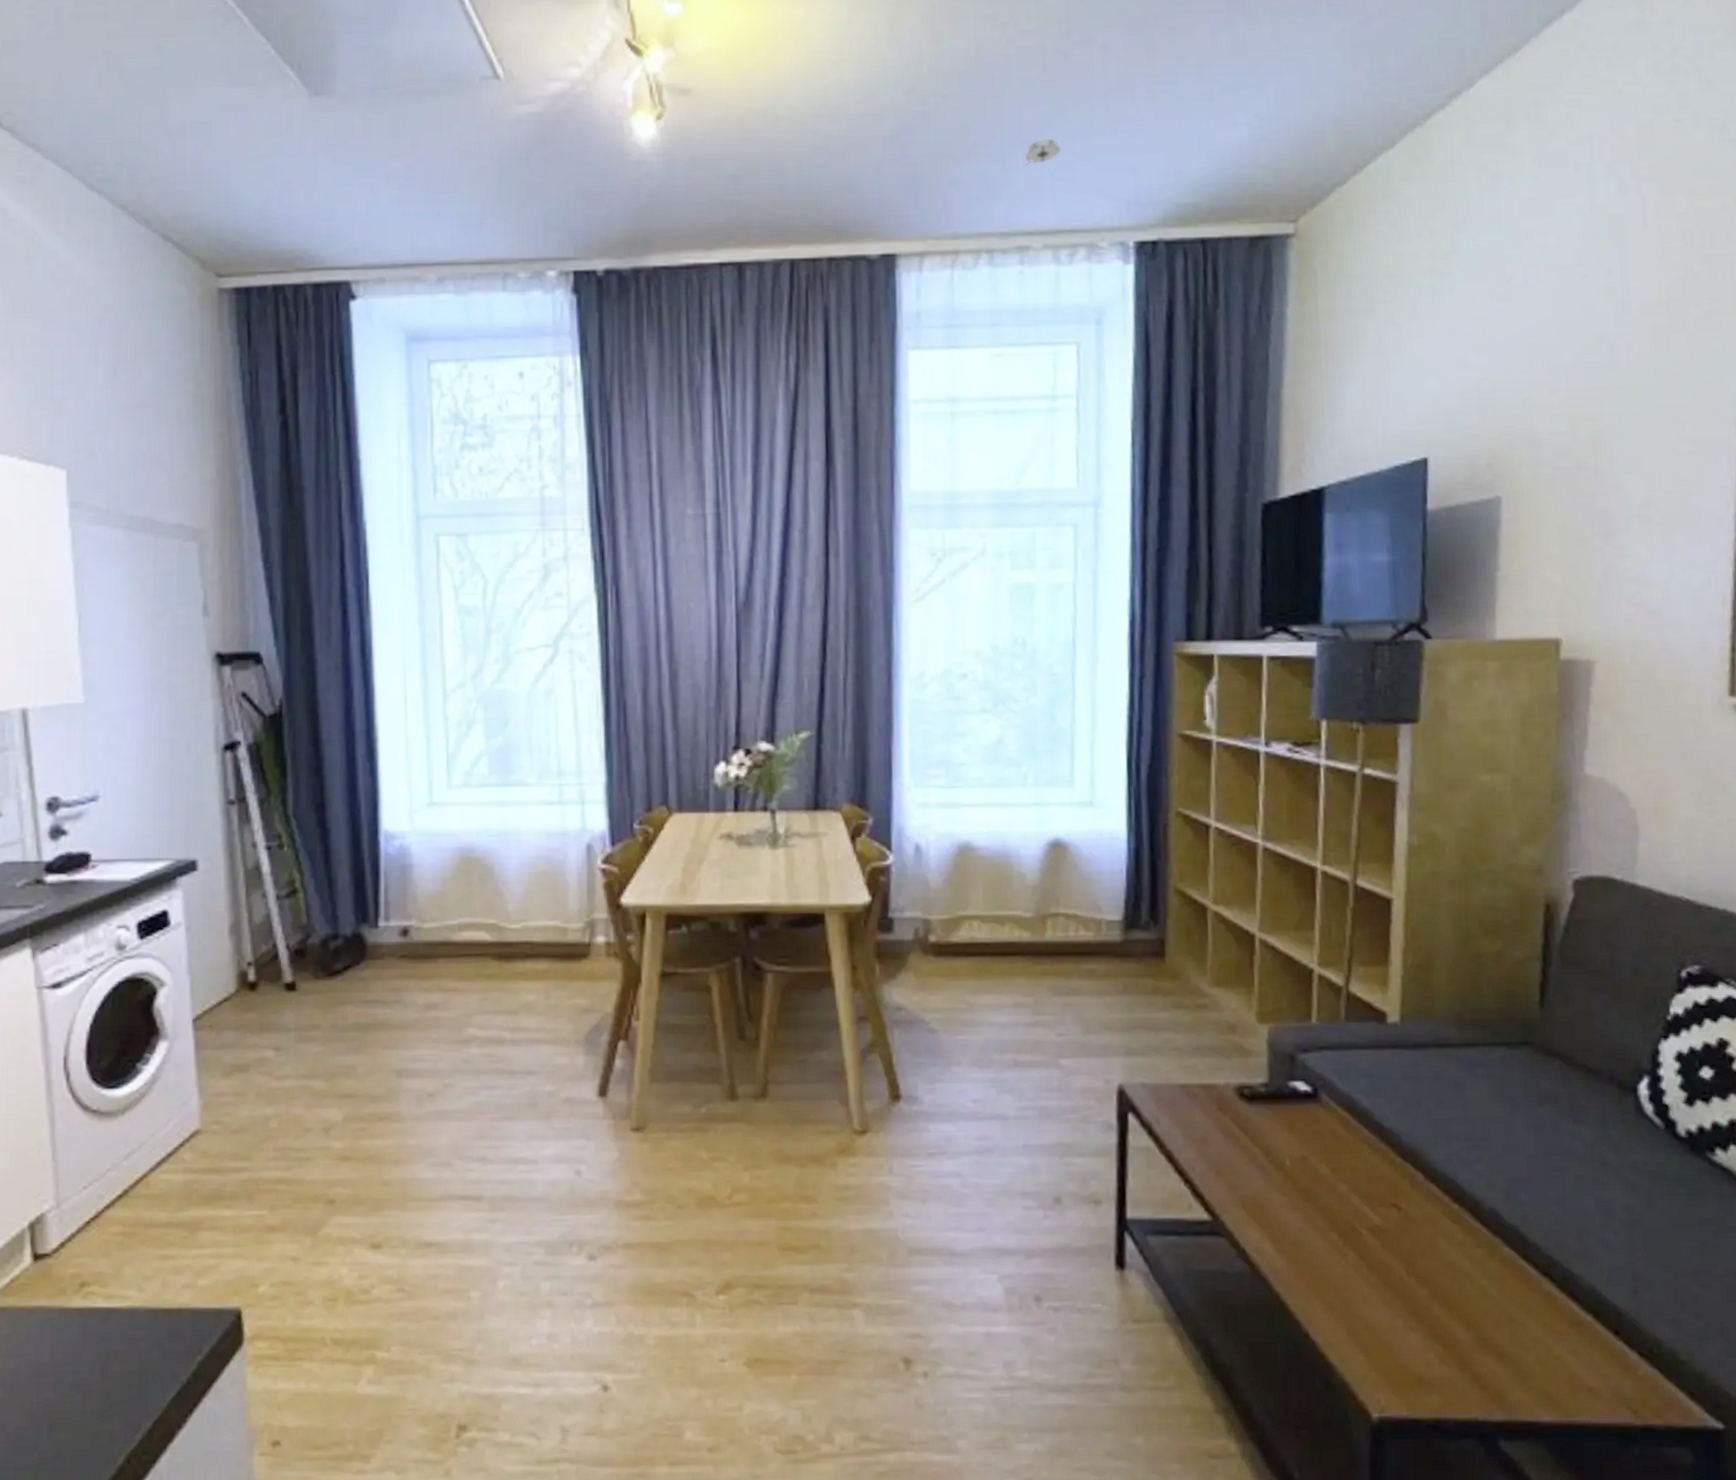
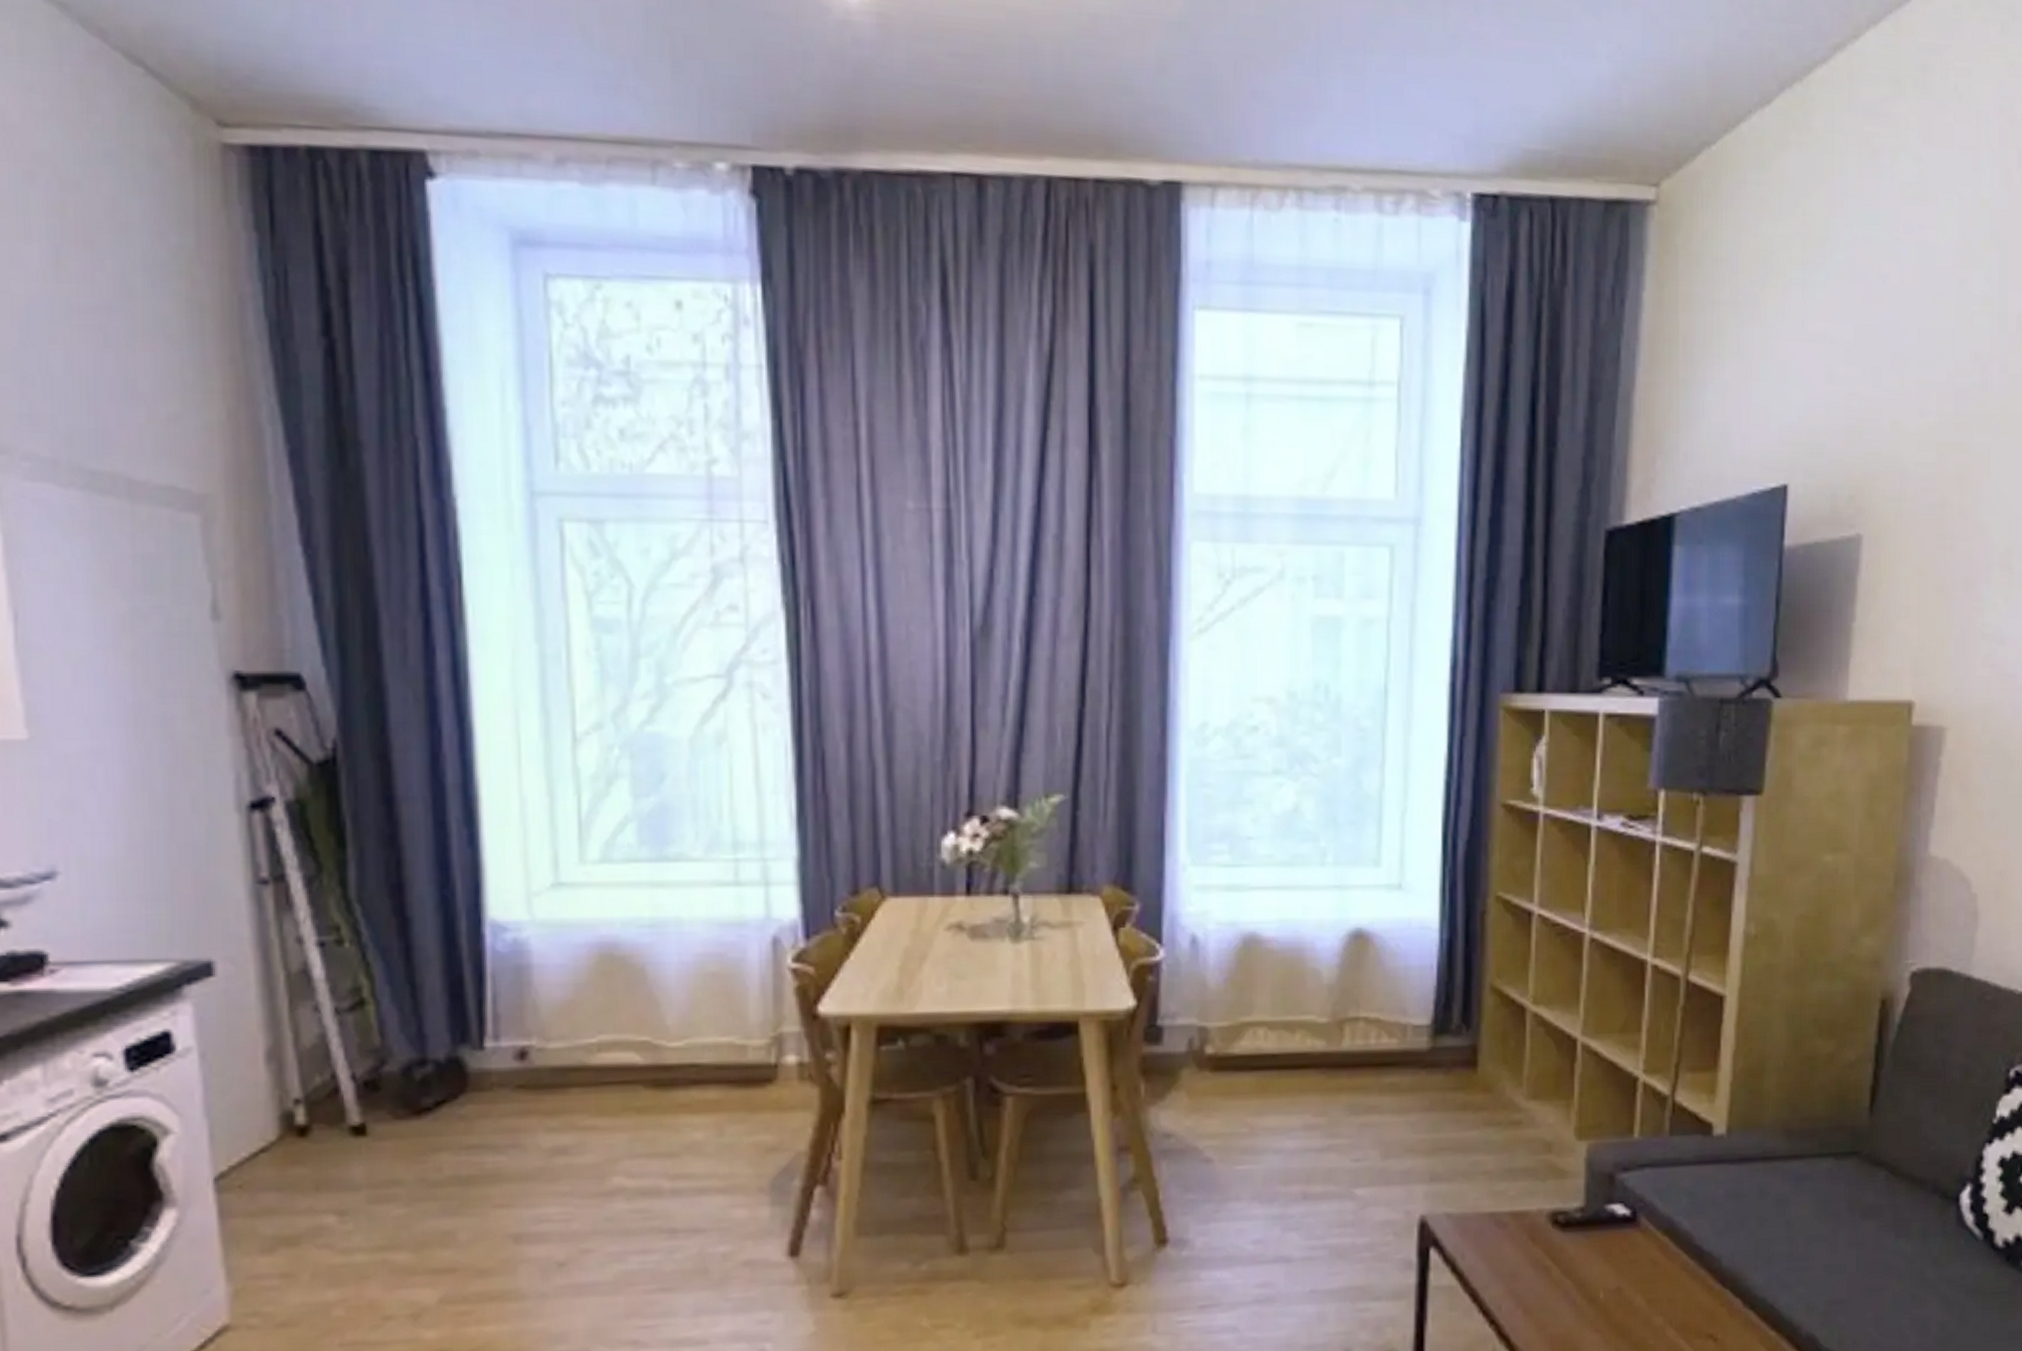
smoke detector: present [1024,138,1061,167] -> none [1343,47,1389,83]

